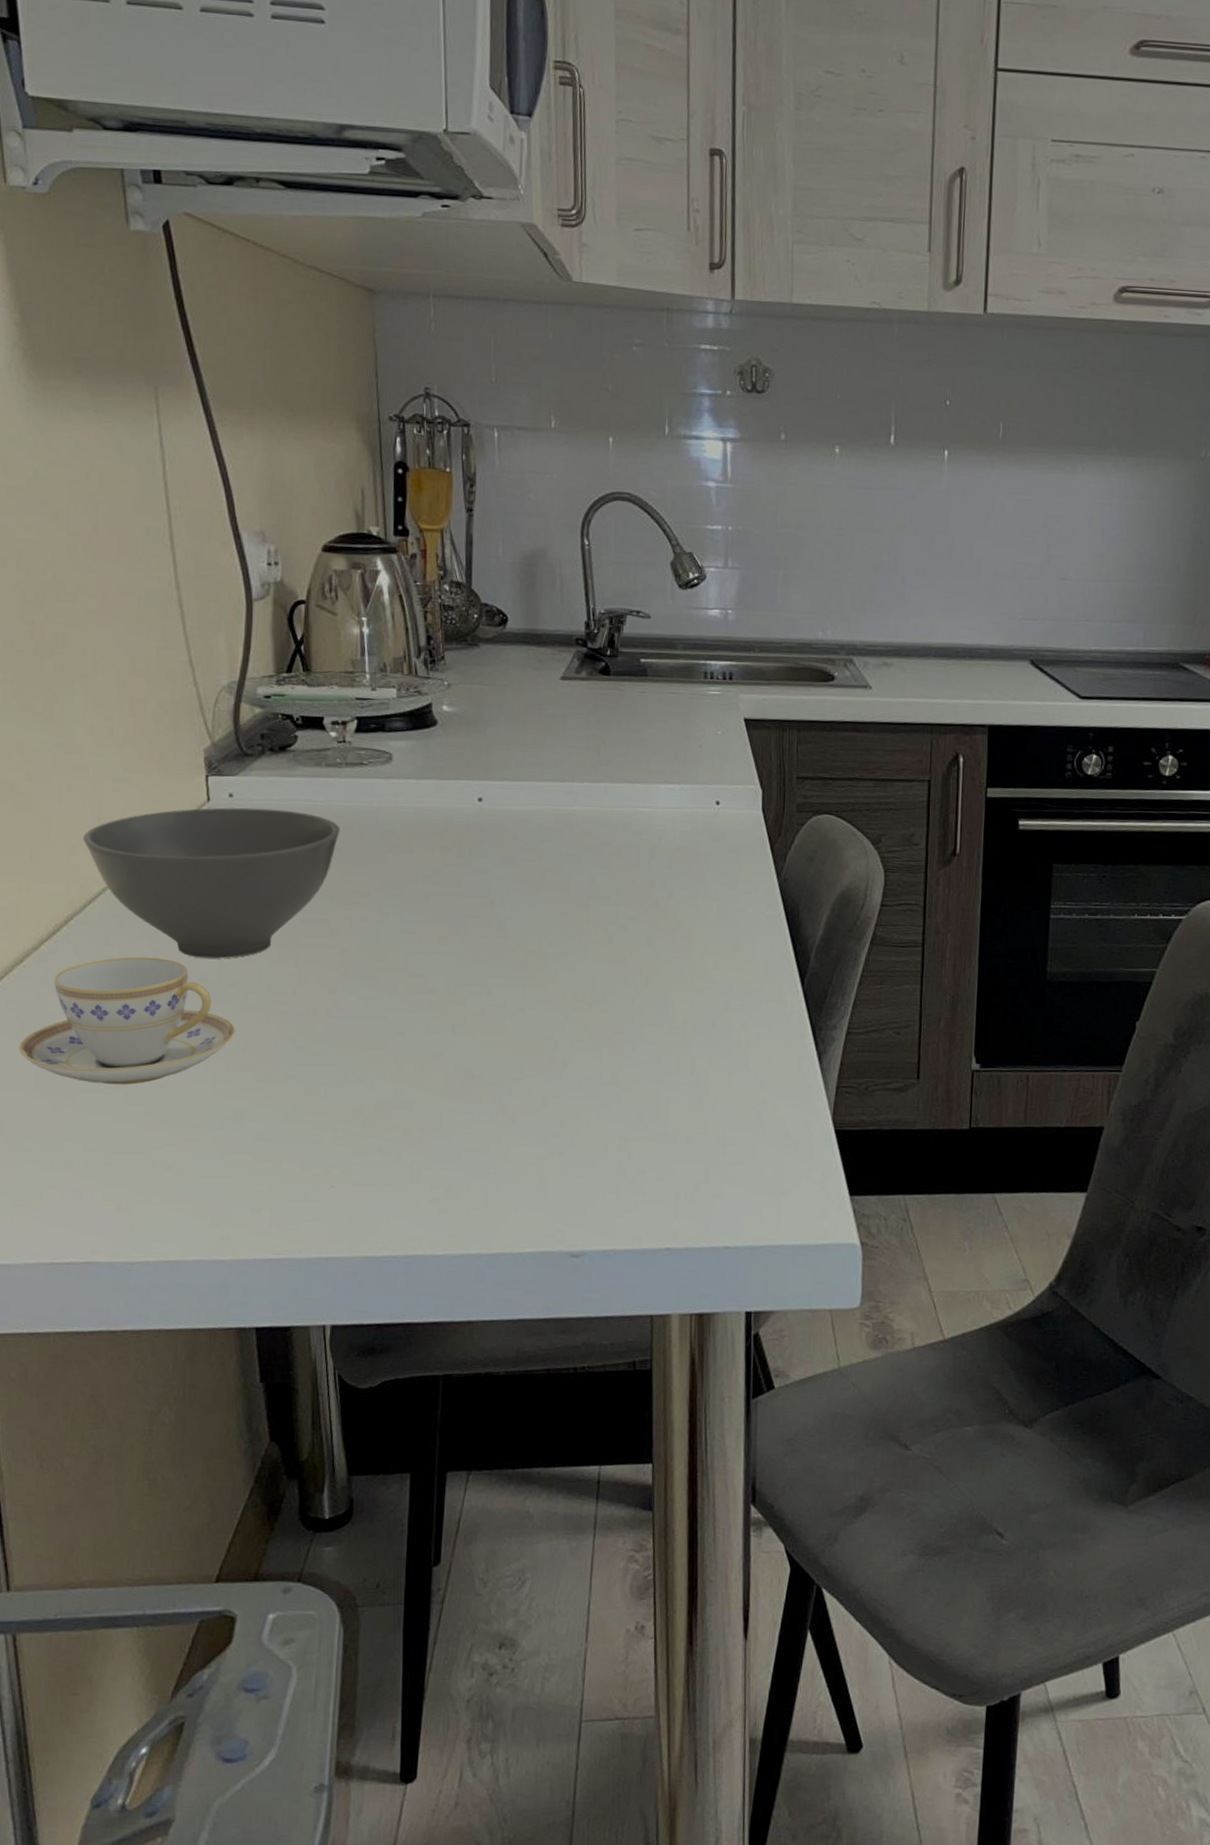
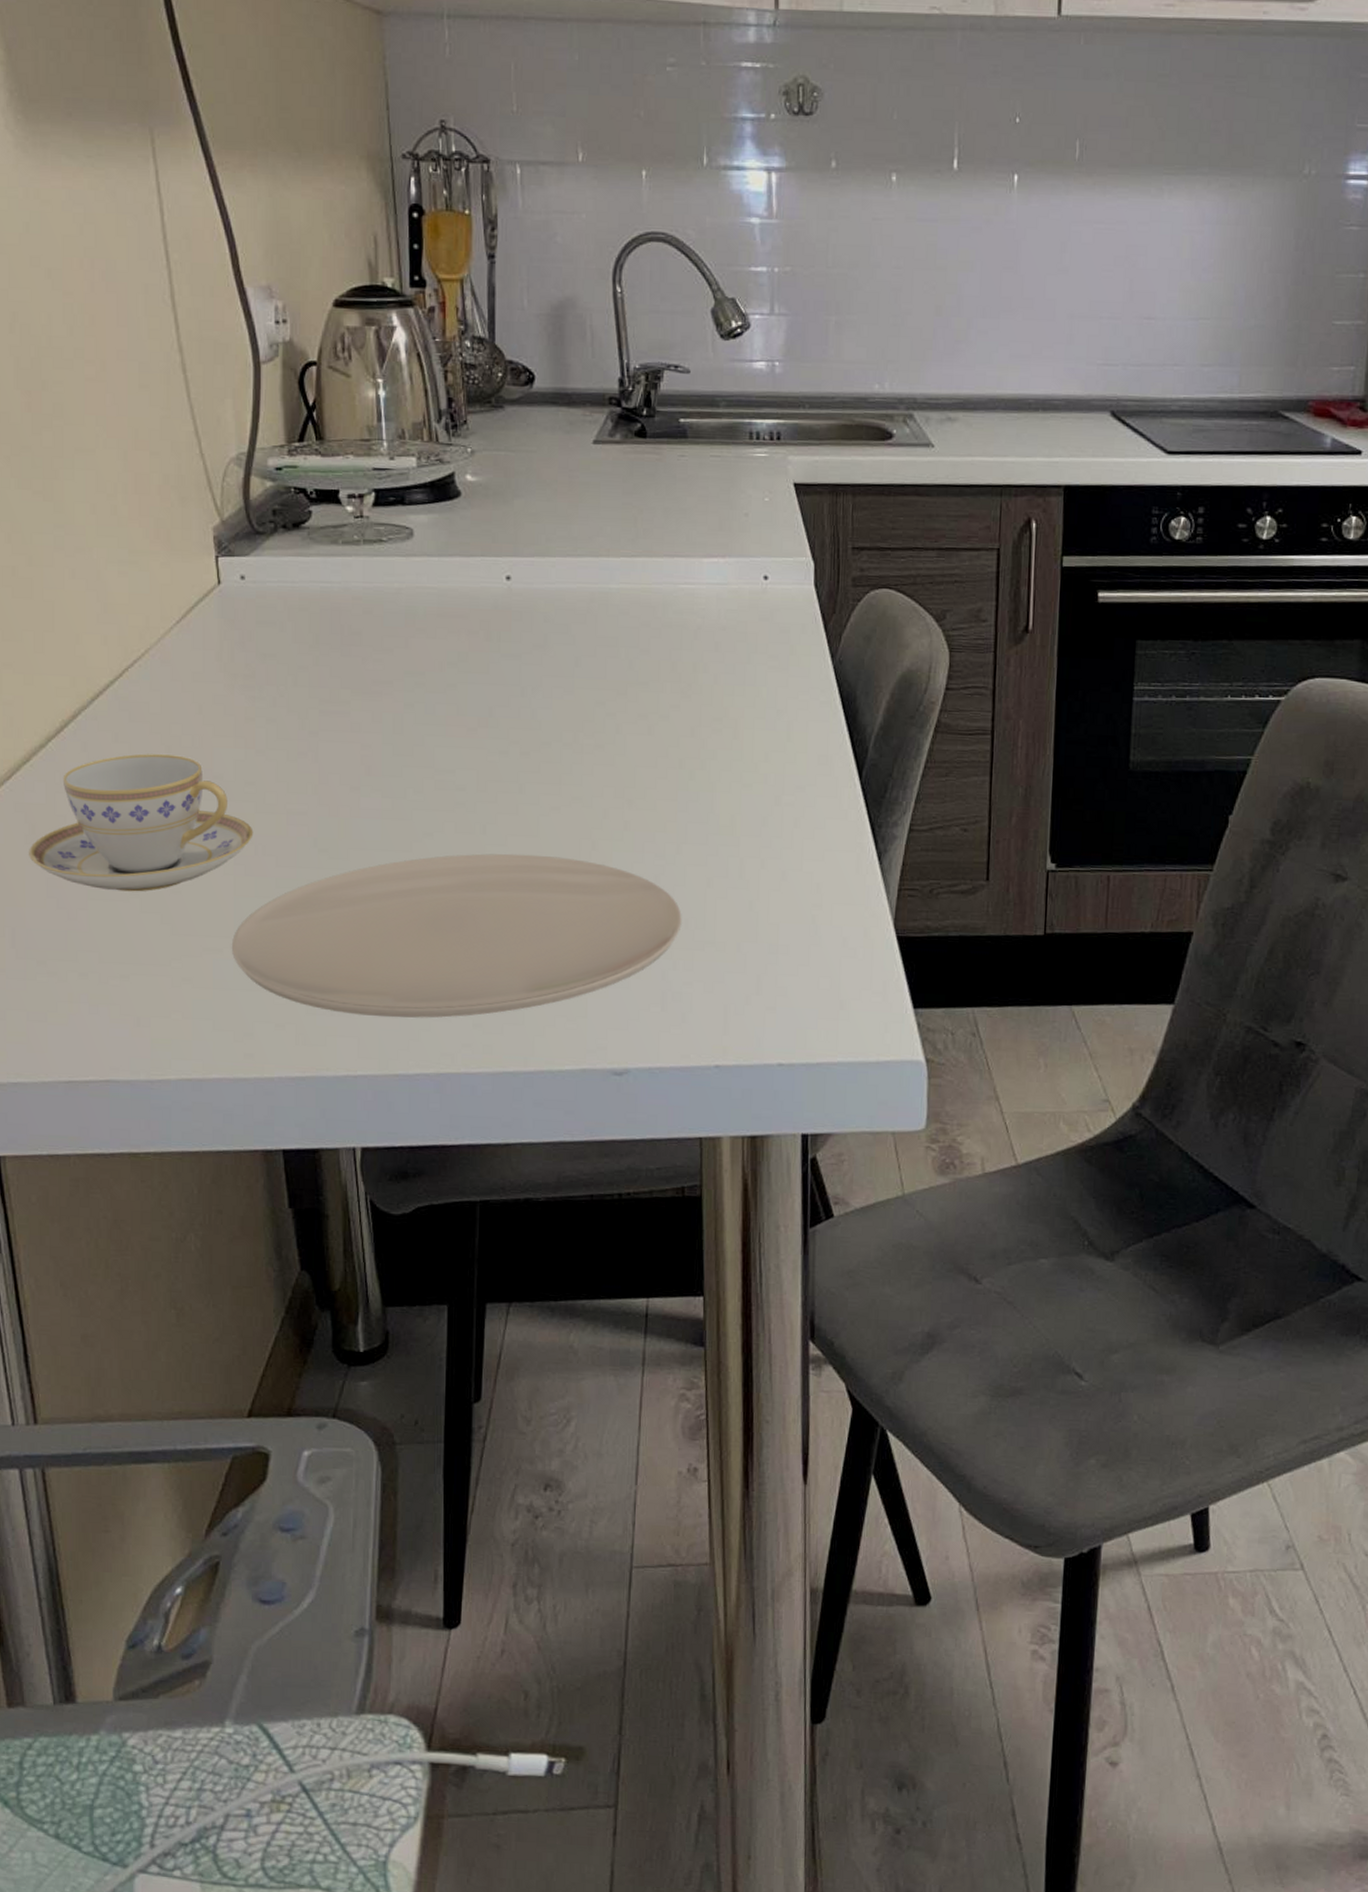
bowl: present [83,807,340,959] -> none [89,590,360,755]
plate: none [211,1051,637,1204] -> present [231,853,682,1019]

